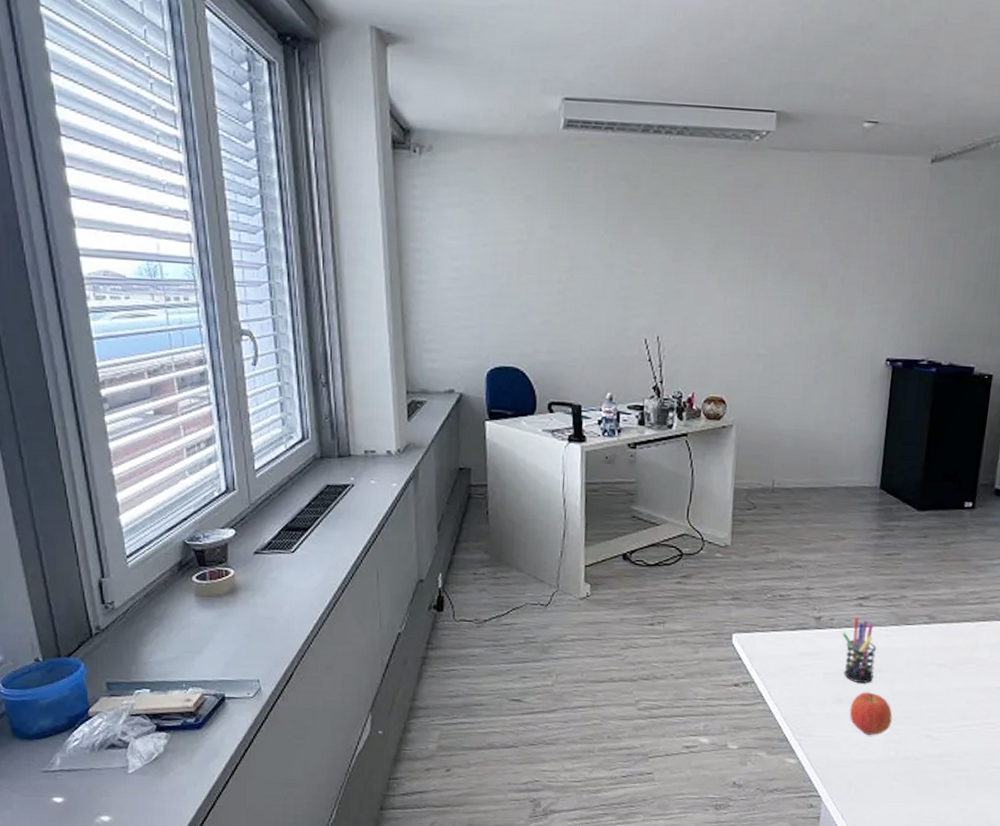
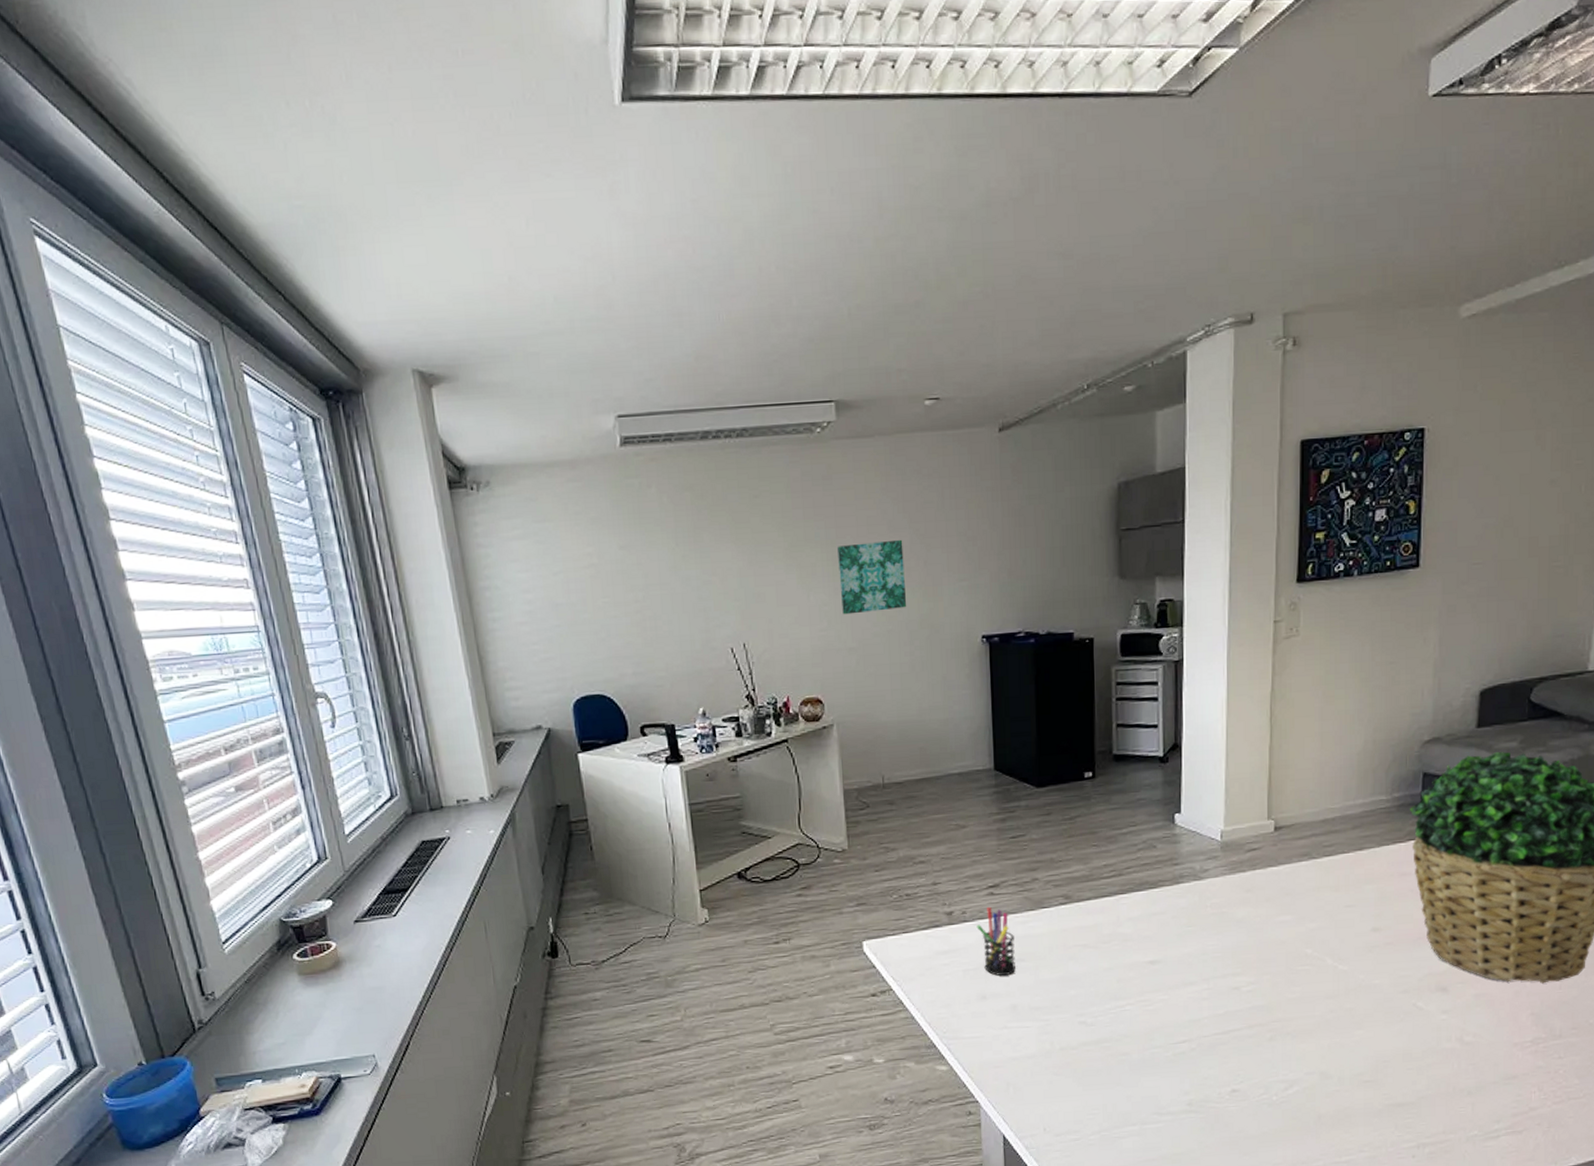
wall art: none [756,254,824,323] -> present [837,539,907,615]
apple: present [849,692,893,735] -> none [996,984,1042,1030]

